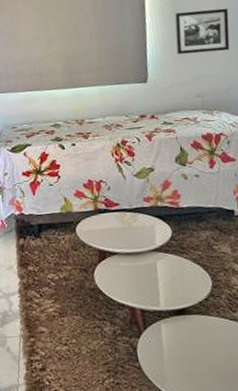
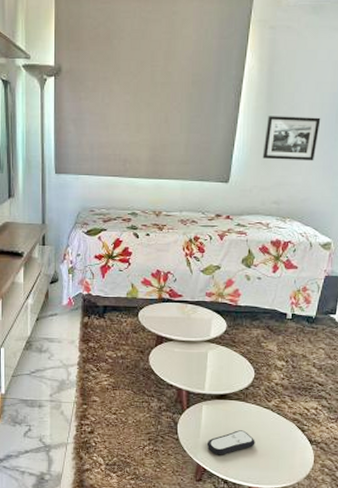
remote control: none [173,349,228,382] -> present [206,430,255,455]

